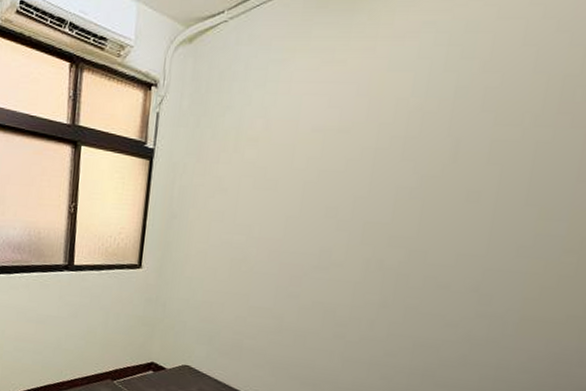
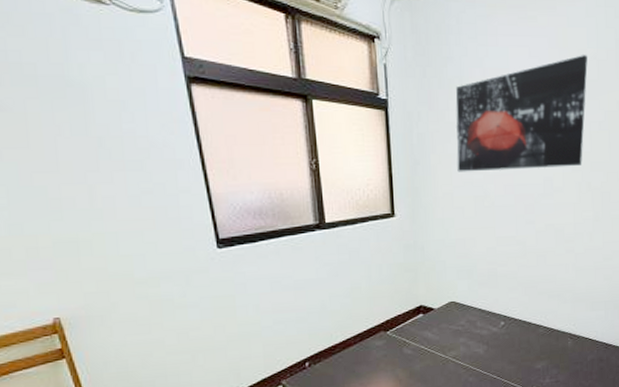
wall art: none [216,106,409,239] -> present [455,55,588,172]

